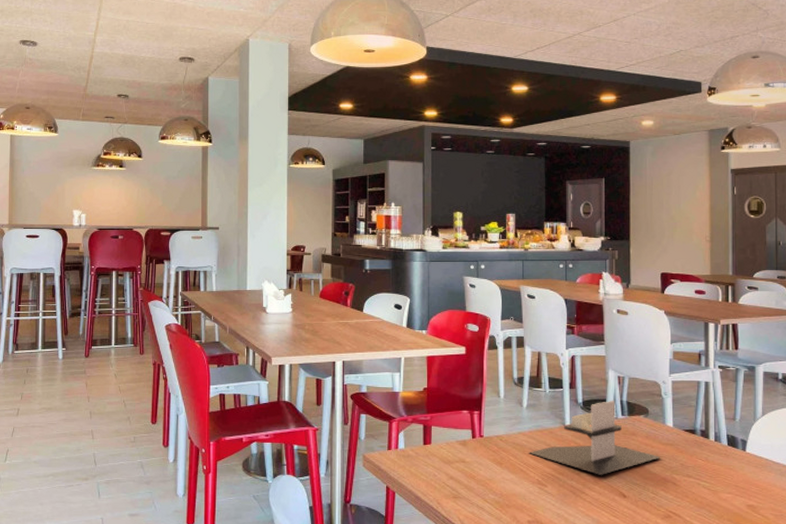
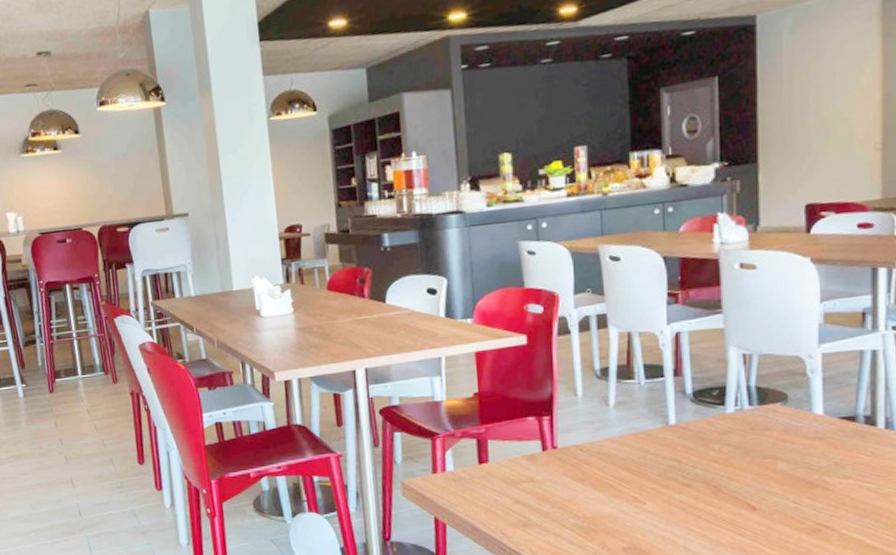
napkin holder: present [528,400,661,475] -> none [619,386,806,485]

